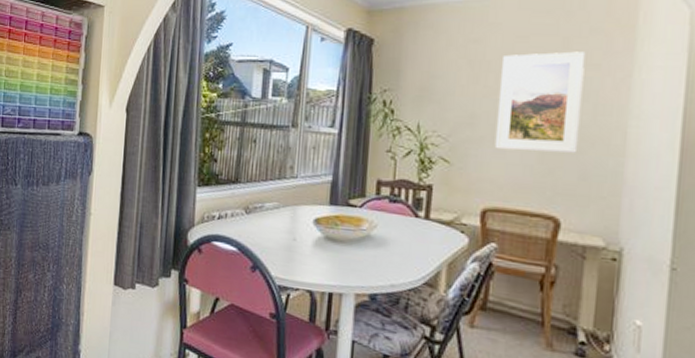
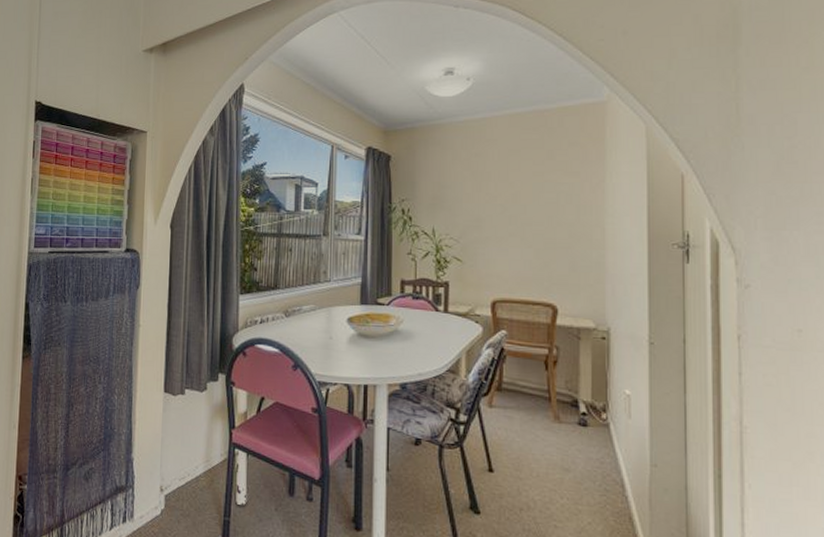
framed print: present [494,51,586,153] -> none [498,162,567,249]

